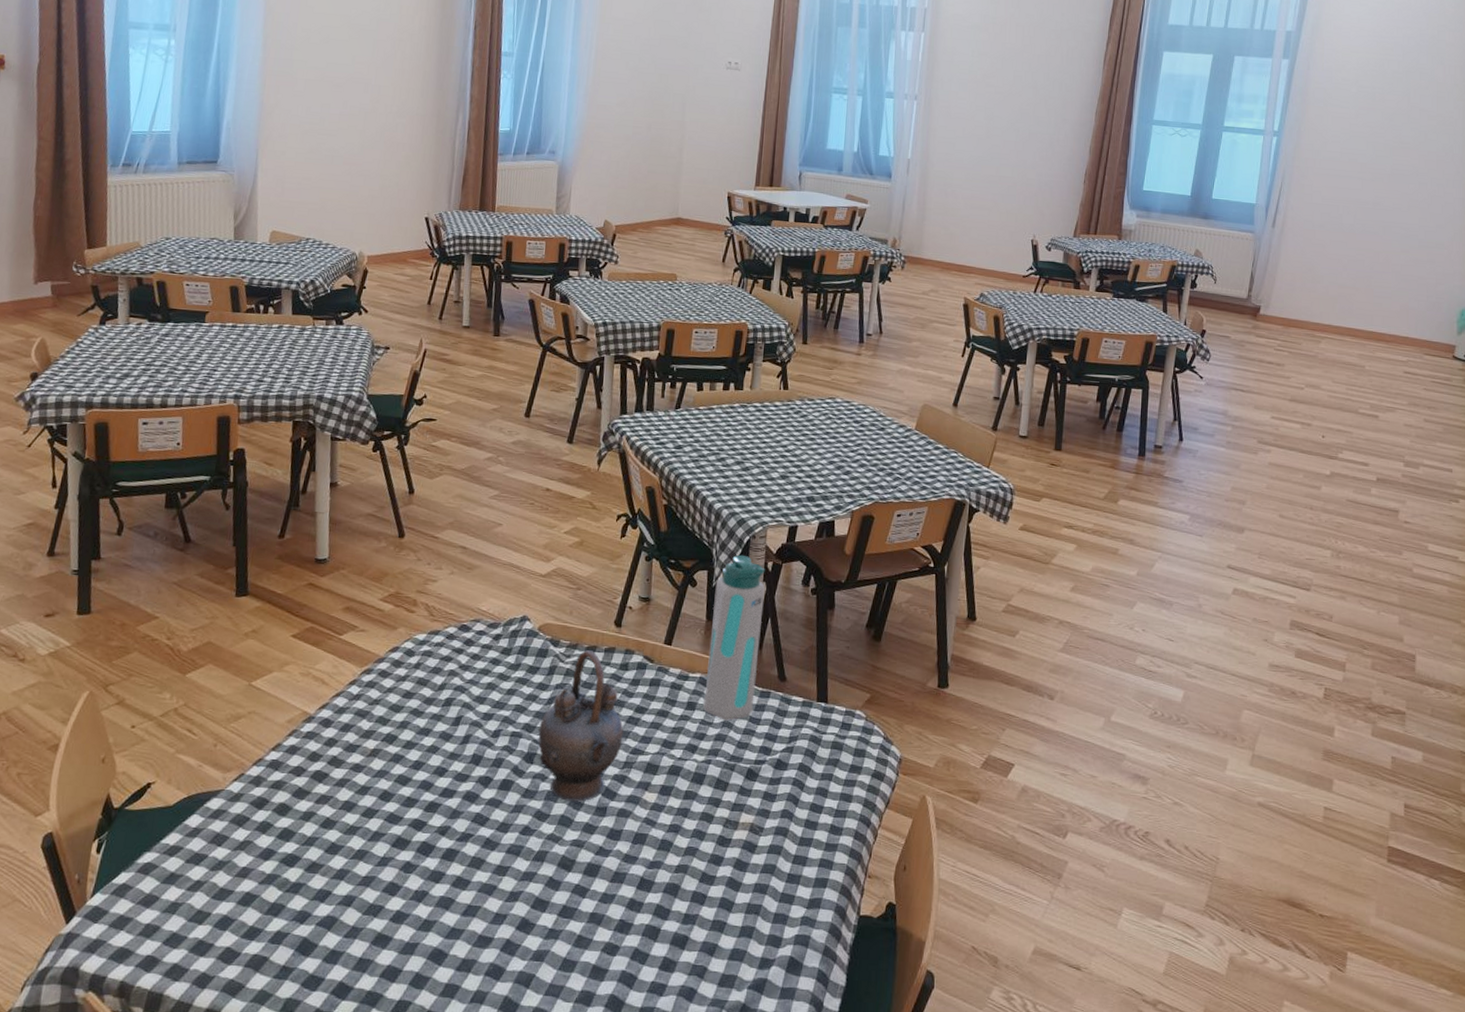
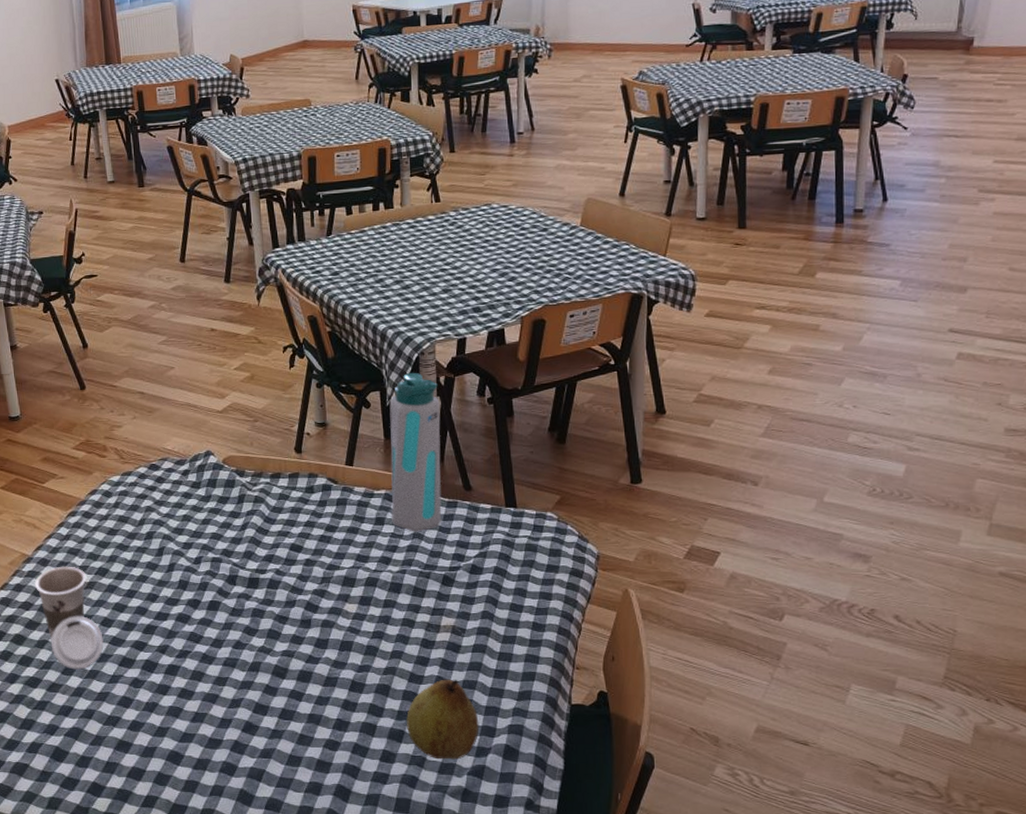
cup: none [311,729,379,849] -> present [34,566,104,670]
teapot: present [538,650,624,802] -> none [236,477,318,616]
fruit: none [691,881,766,971] -> present [406,679,479,760]

